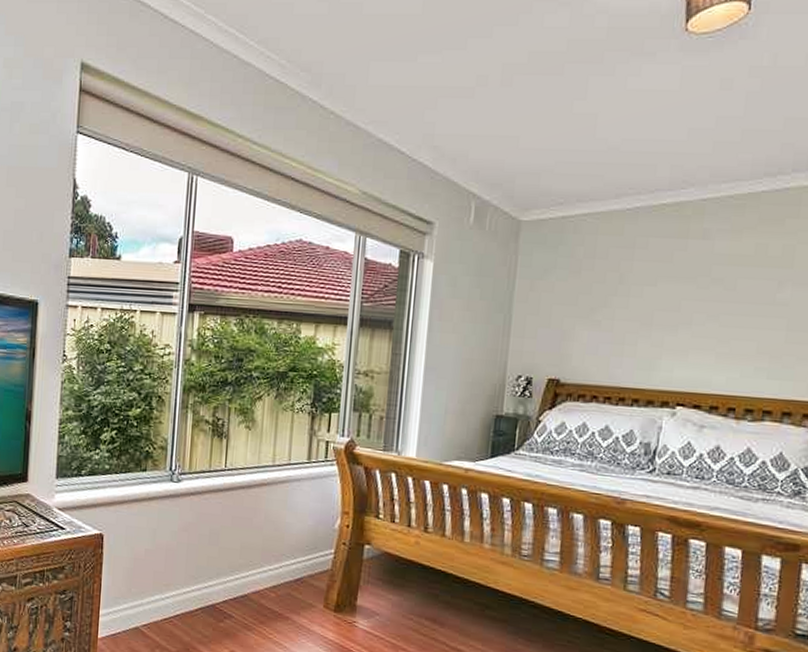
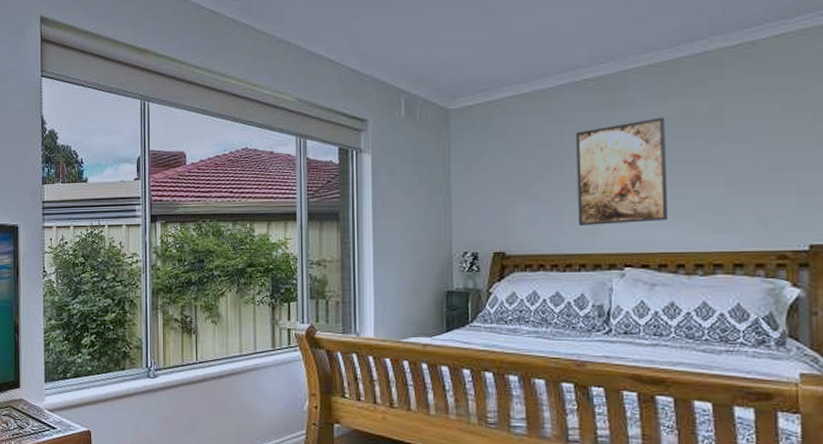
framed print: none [636,252,737,362] -> present [576,117,669,225]

